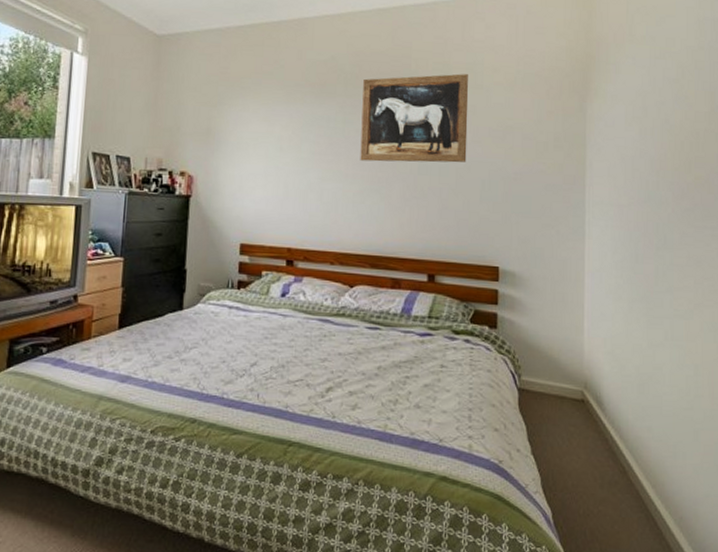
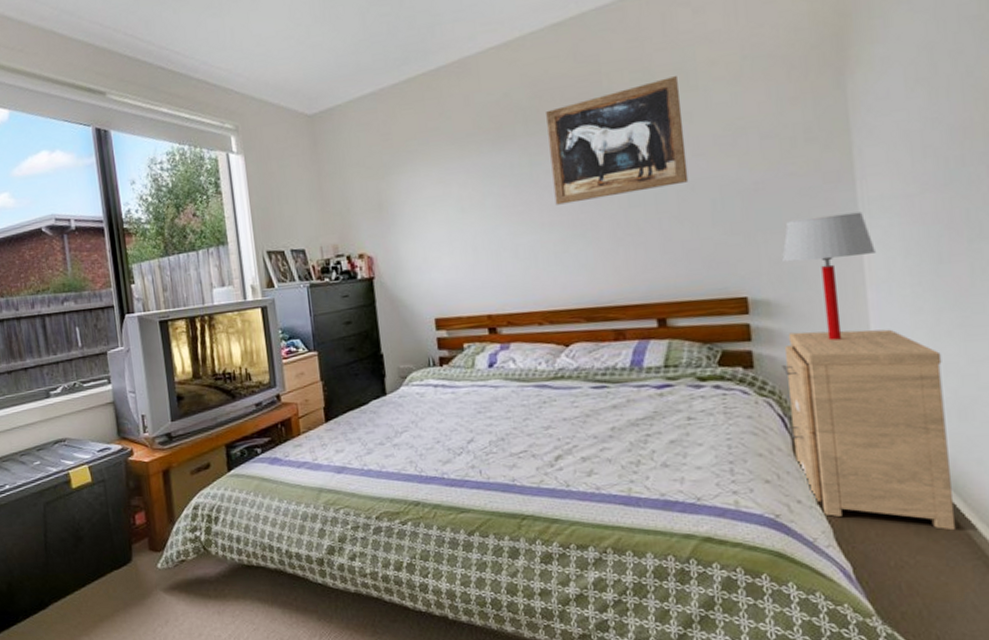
side table: none [516,302,631,486] -> present [782,329,957,531]
table lamp: none [527,209,594,314] -> present [781,211,876,341]

